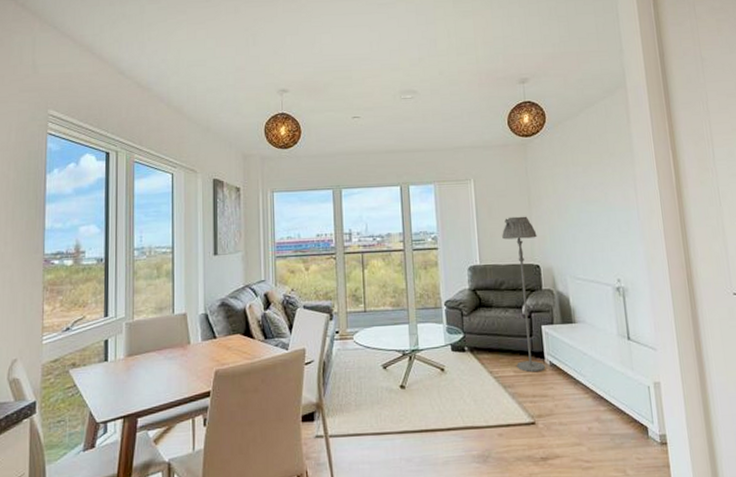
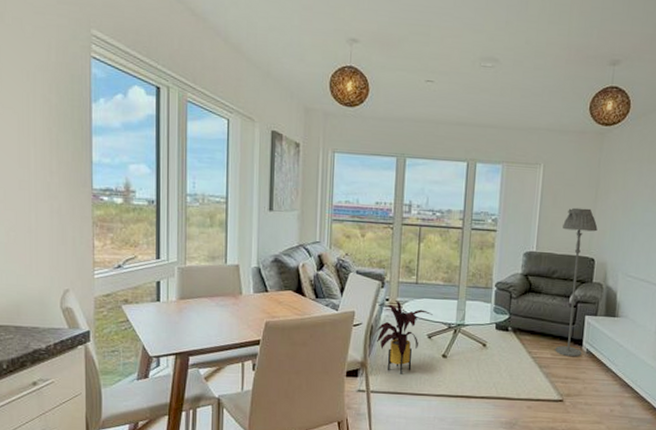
house plant: none [325,332,385,413] -> present [372,301,433,374]

